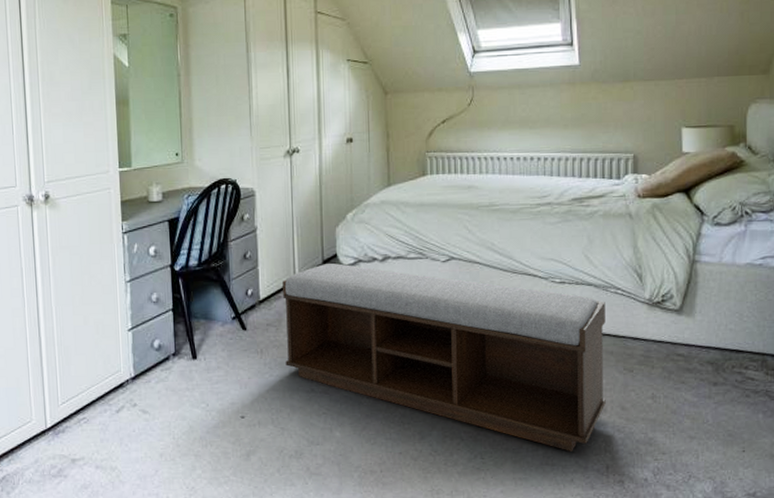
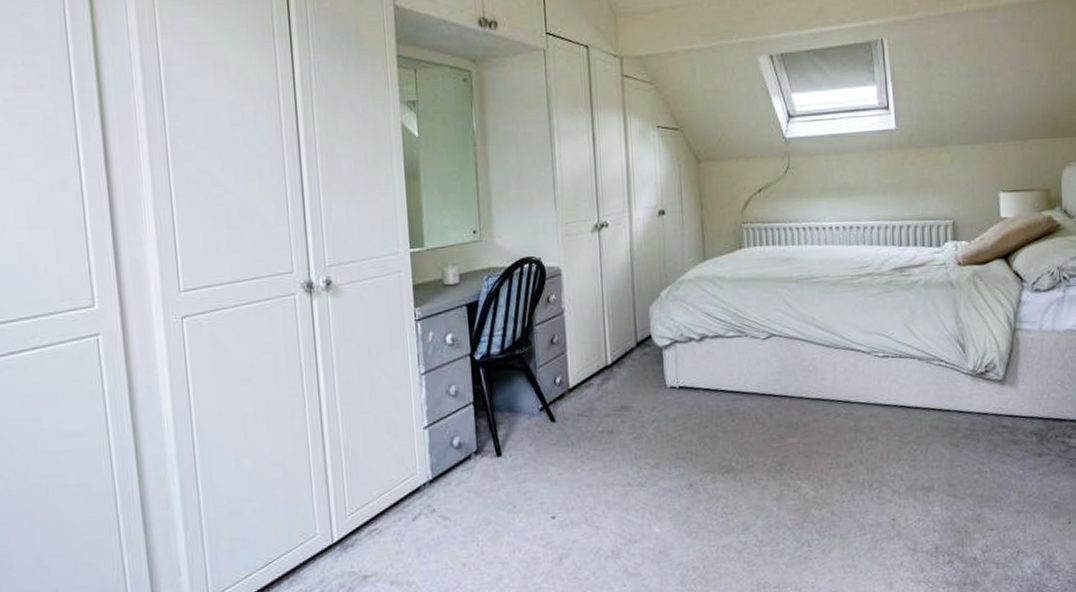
bench: present [283,263,606,452] -> none [594,345,933,534]

